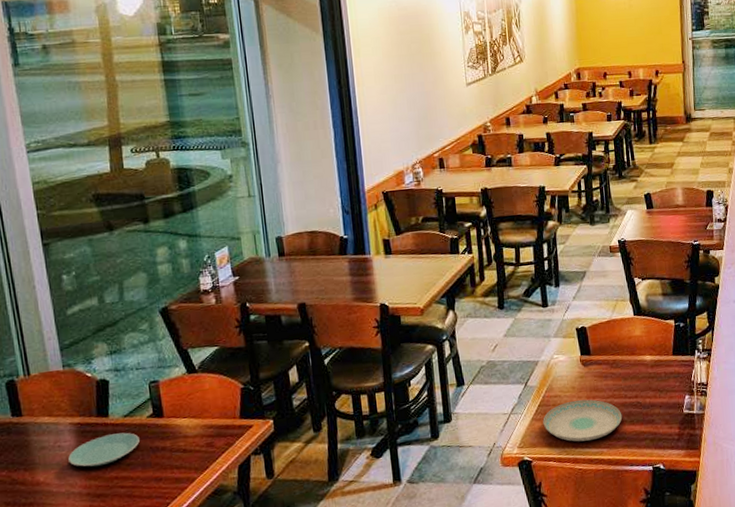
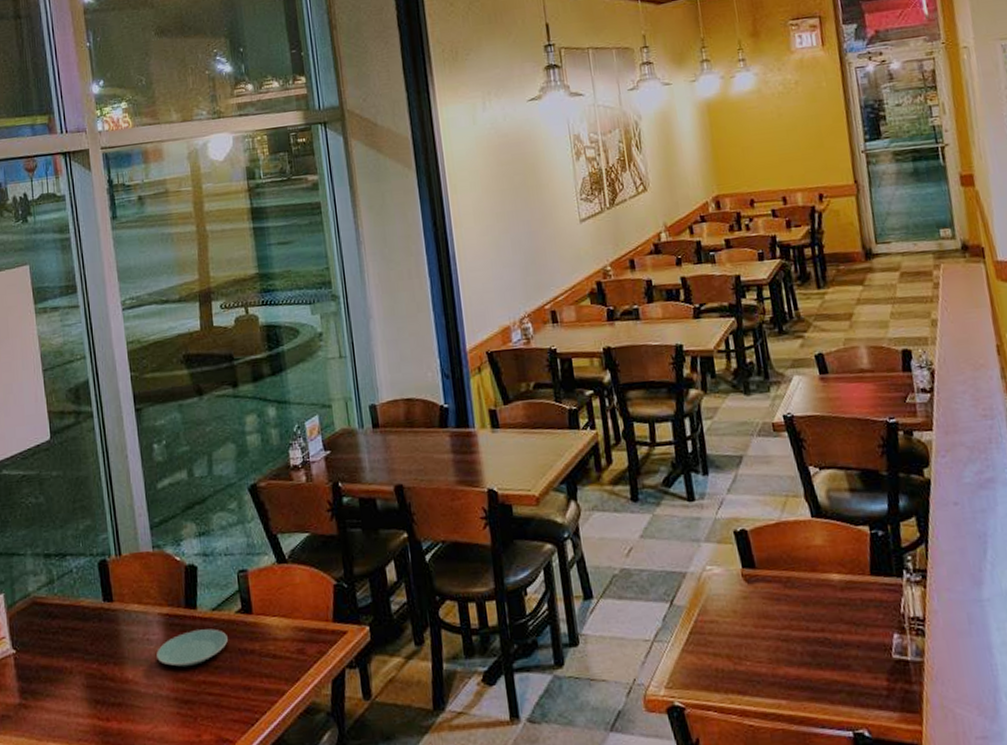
plate: present [543,399,623,442] -> none [696,628,805,687]

